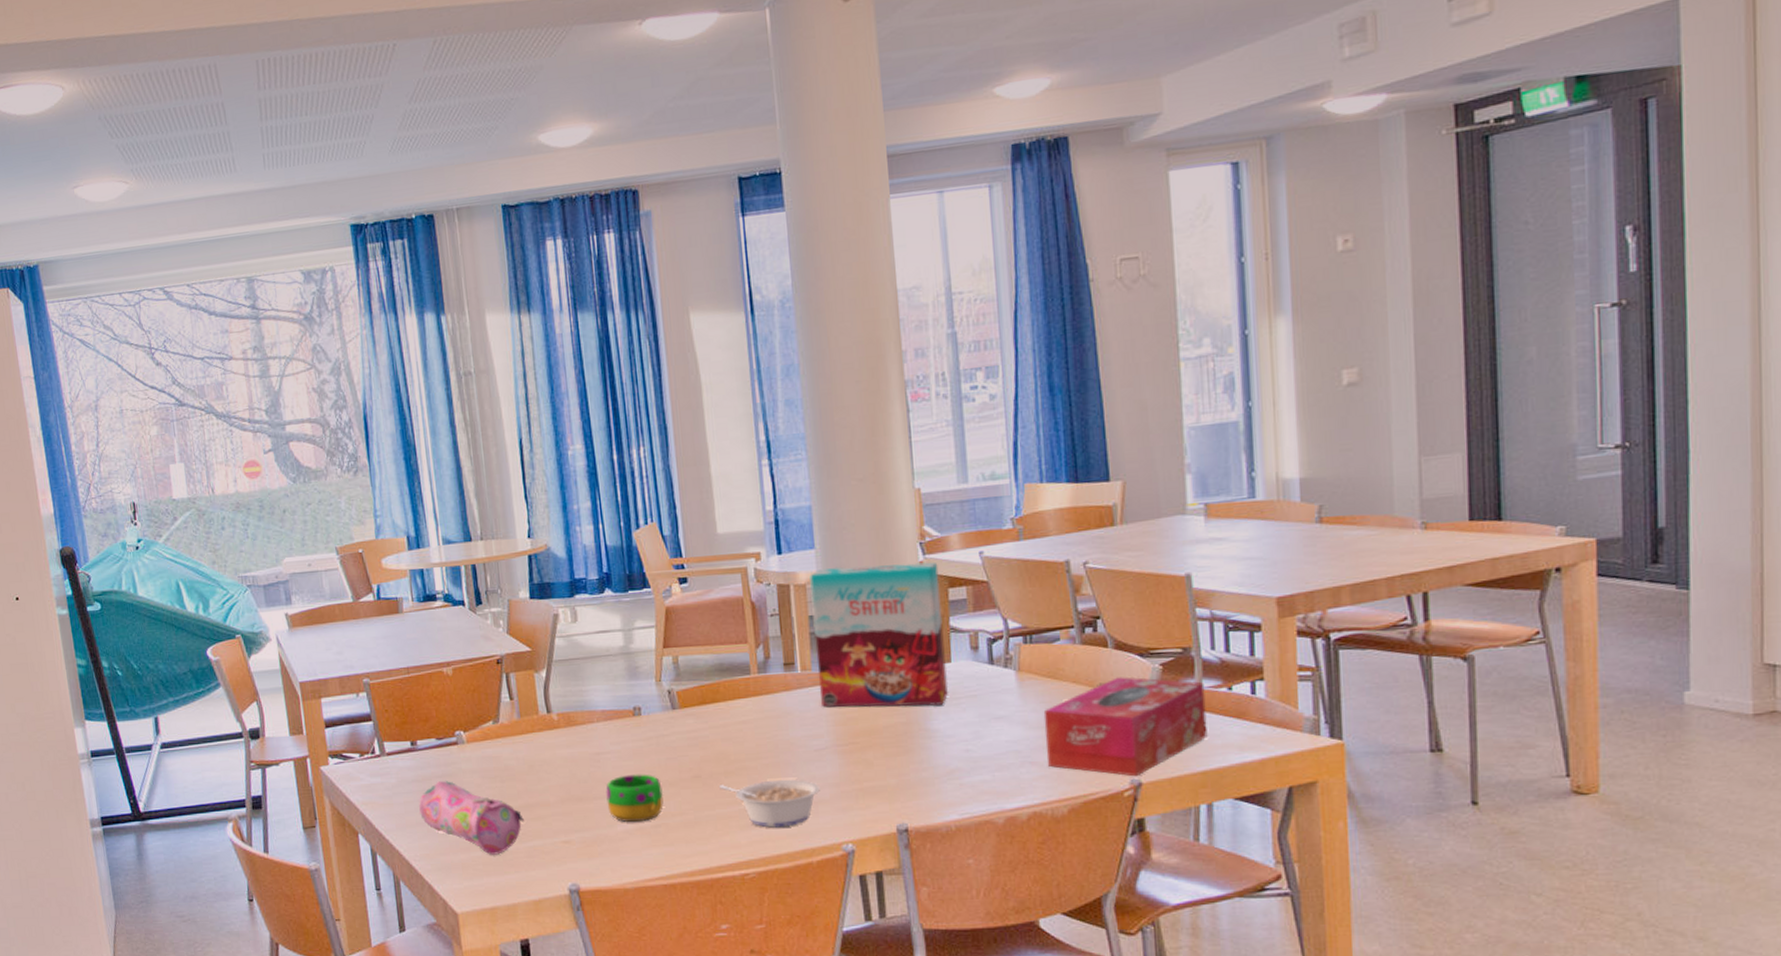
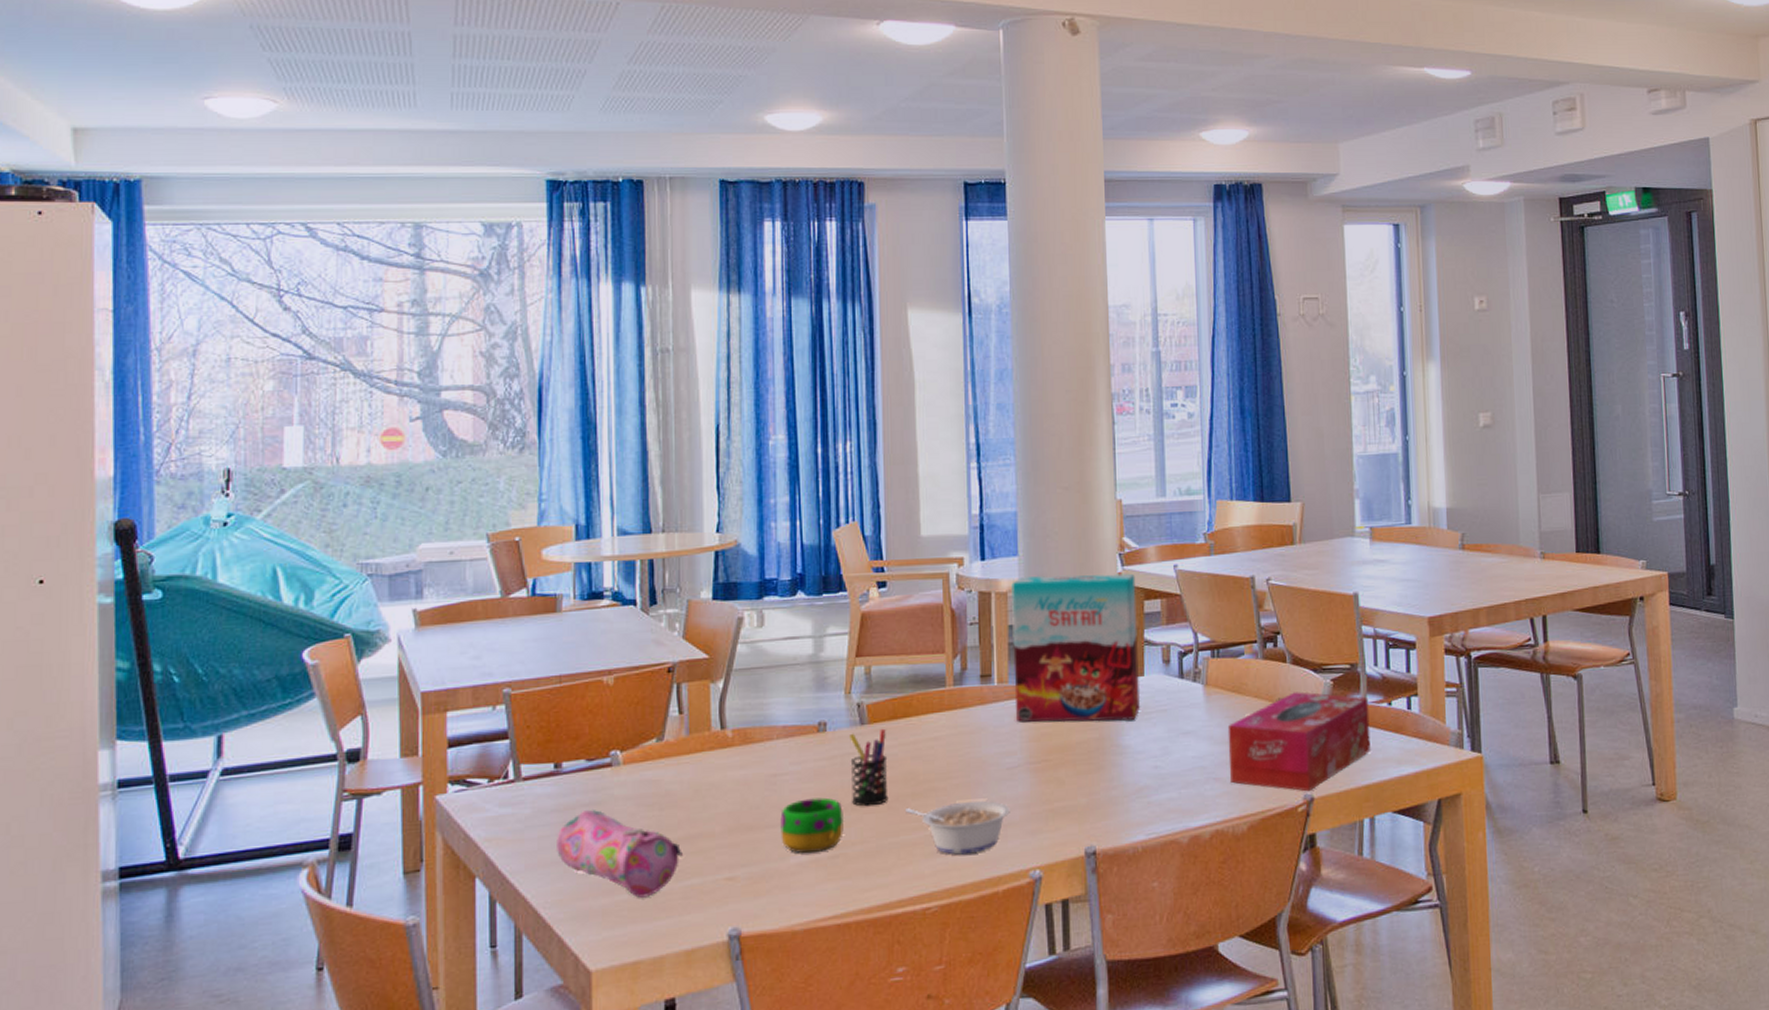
pen holder: none [663,712,703,783] -> present [849,728,889,807]

